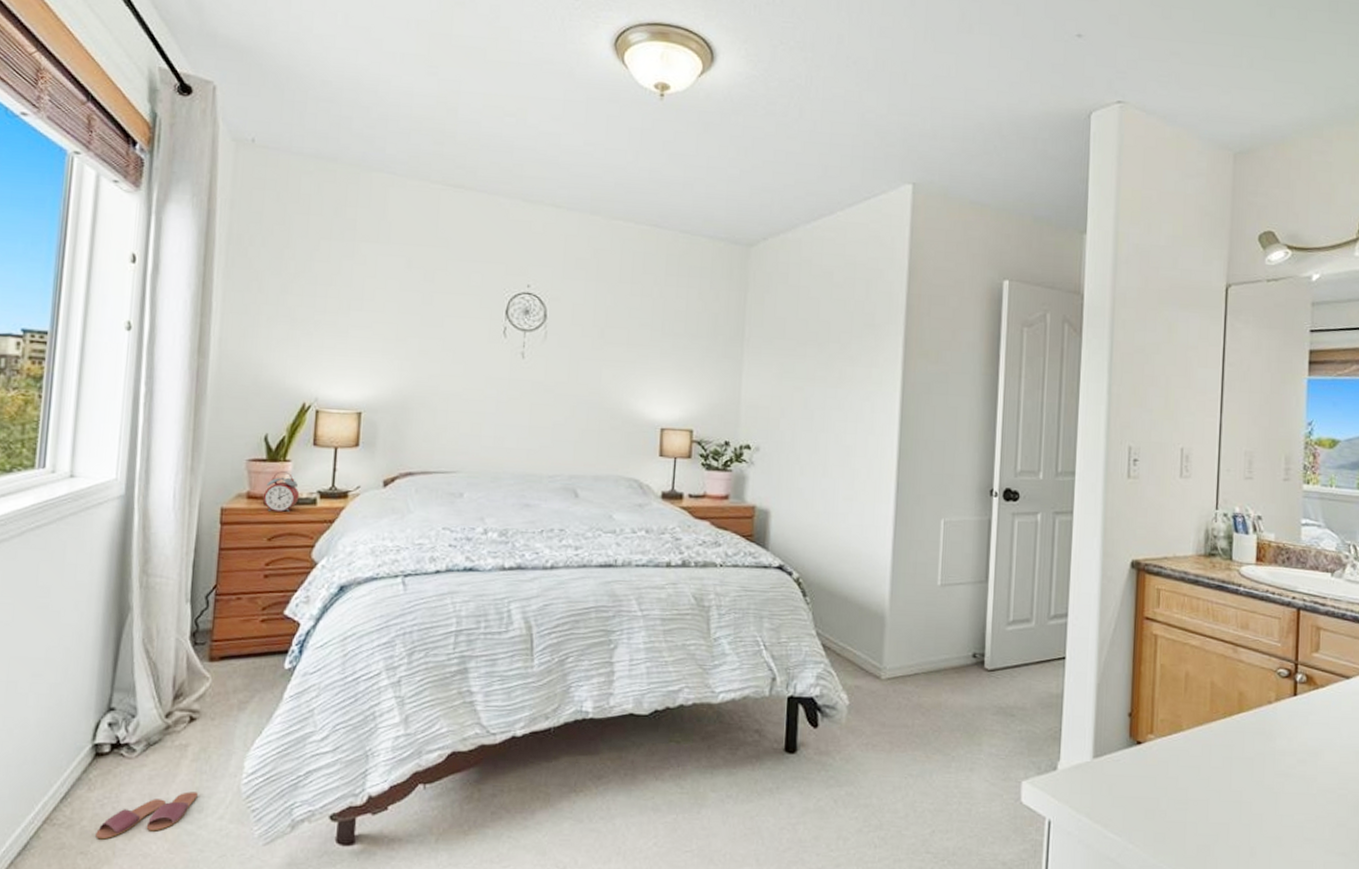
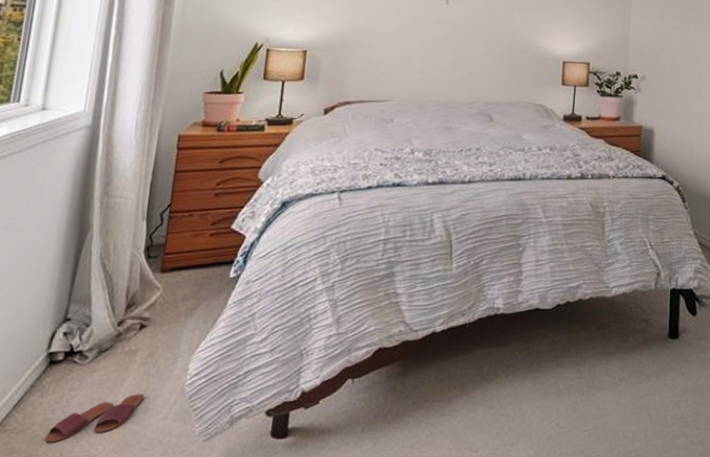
alarm clock: present [263,471,300,513] -> none [216,102,250,138]

